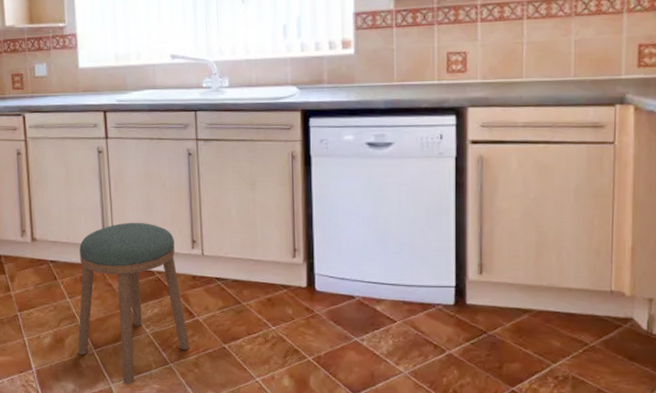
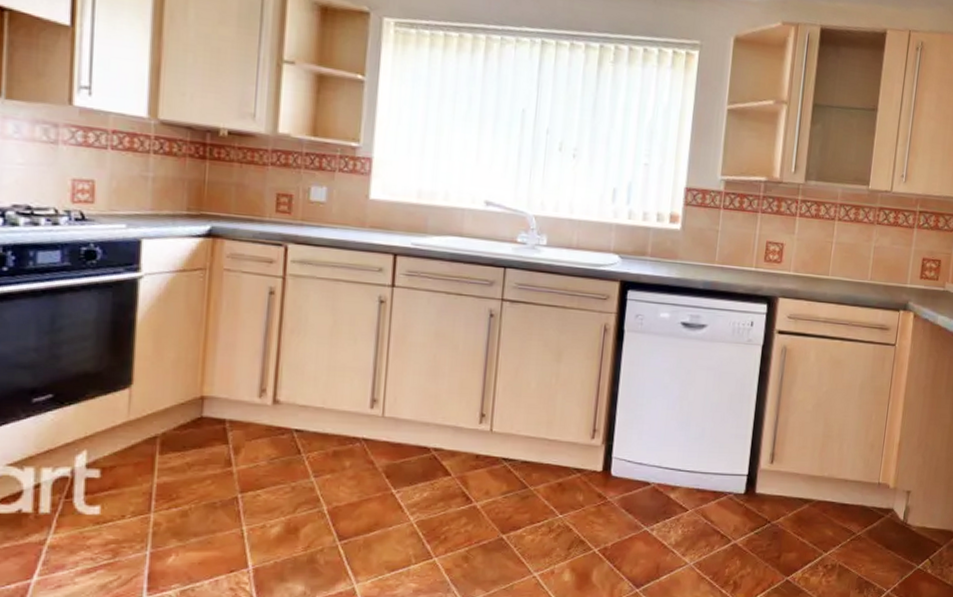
stool: present [77,222,189,385] -> none [315,388,461,585]

